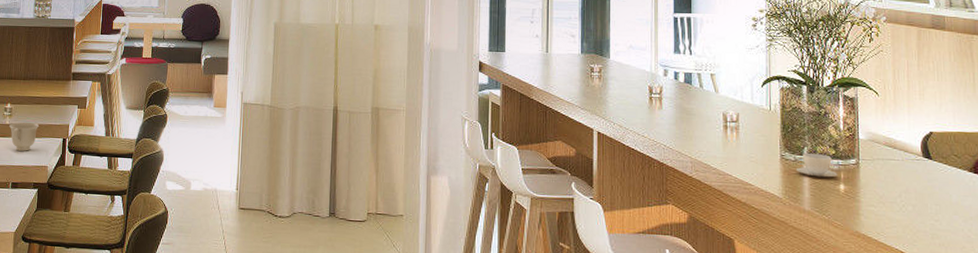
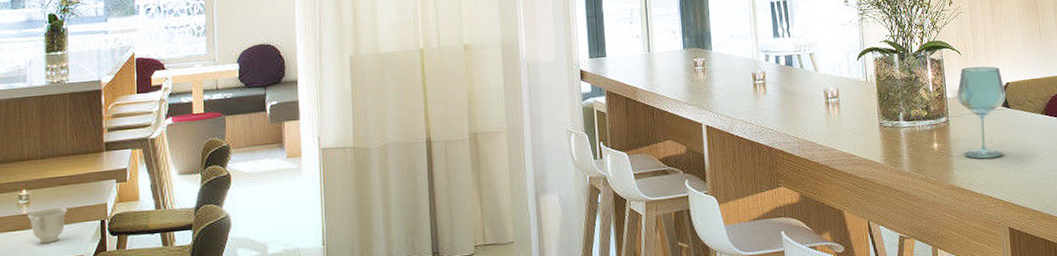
teacup: present [795,152,838,178] -> none [893,116,931,140]
wine glass: none [871,109,929,211] -> present [957,66,1007,159]

